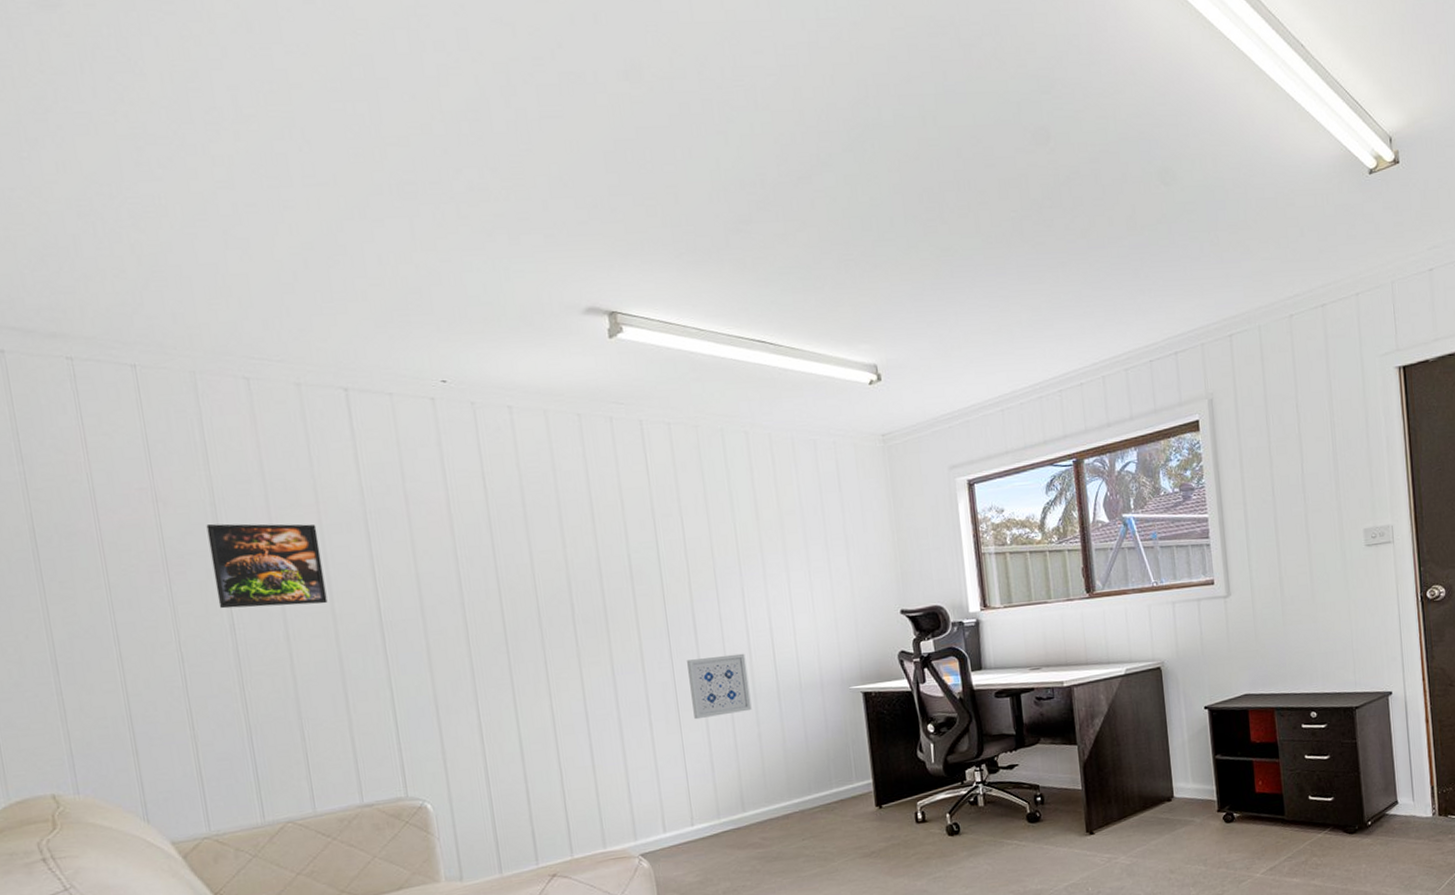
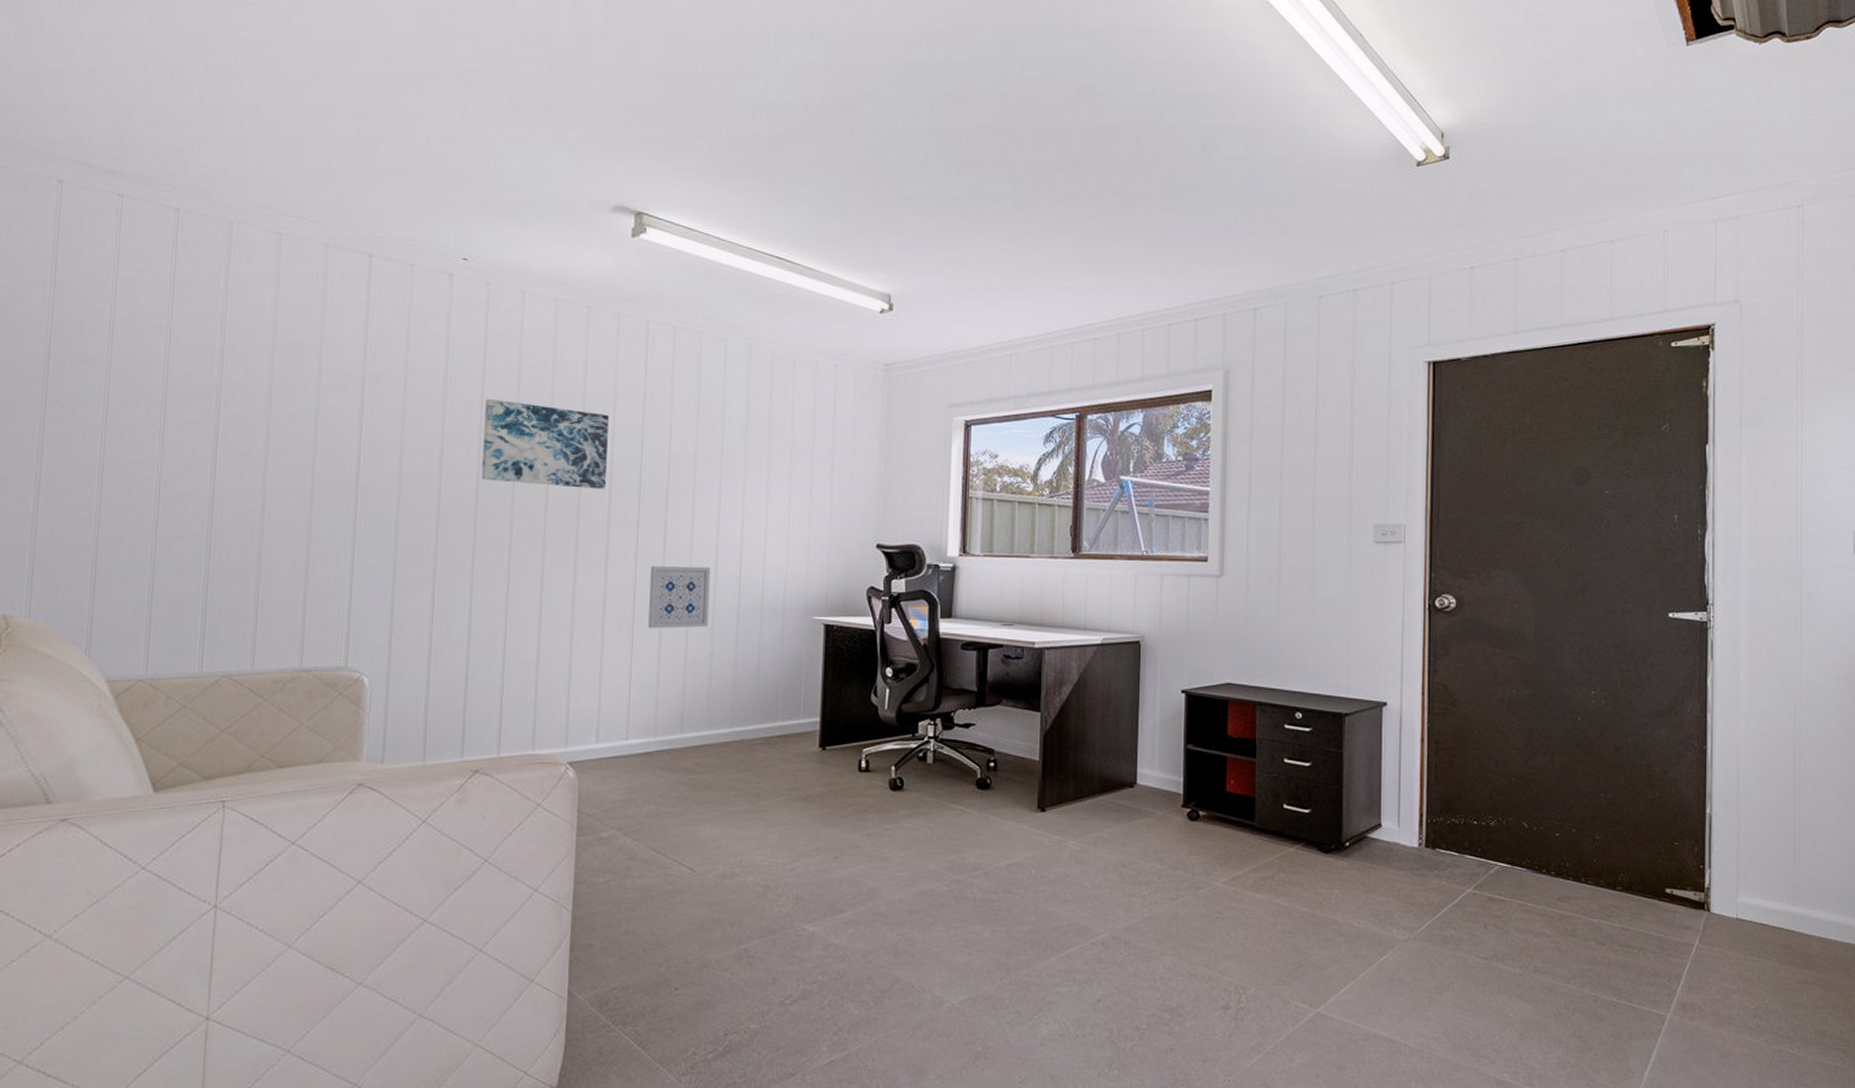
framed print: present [206,523,328,609] -> none [205,369,315,461]
wall art: none [493,518,630,600] -> present [481,398,609,489]

